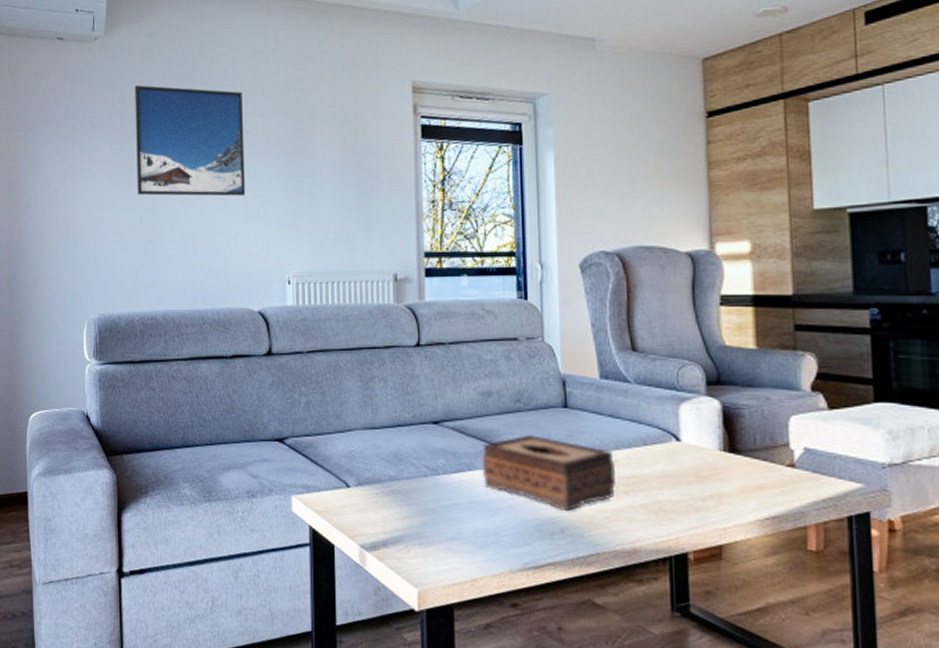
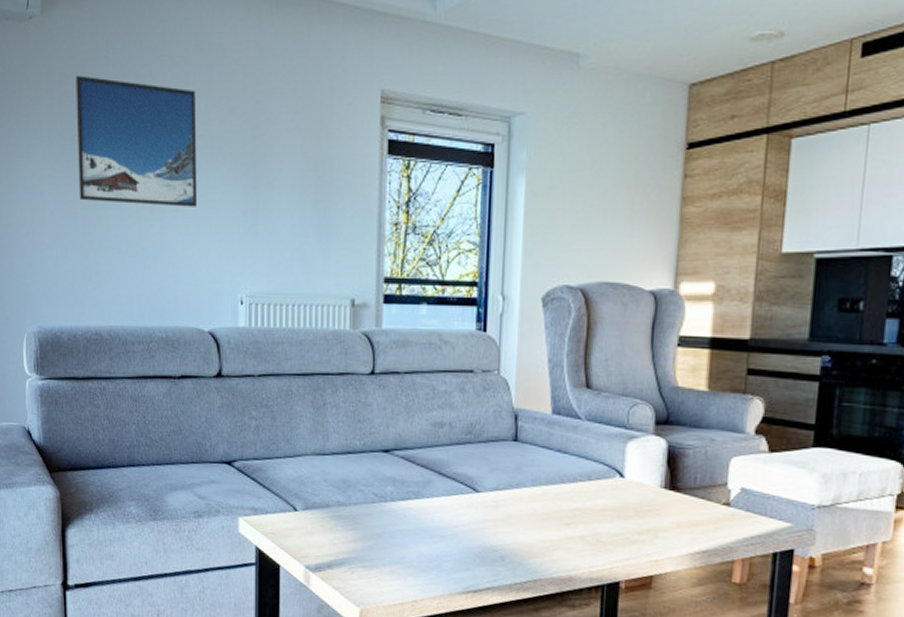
tissue box: present [481,435,615,512] -> none [429,466,559,541]

